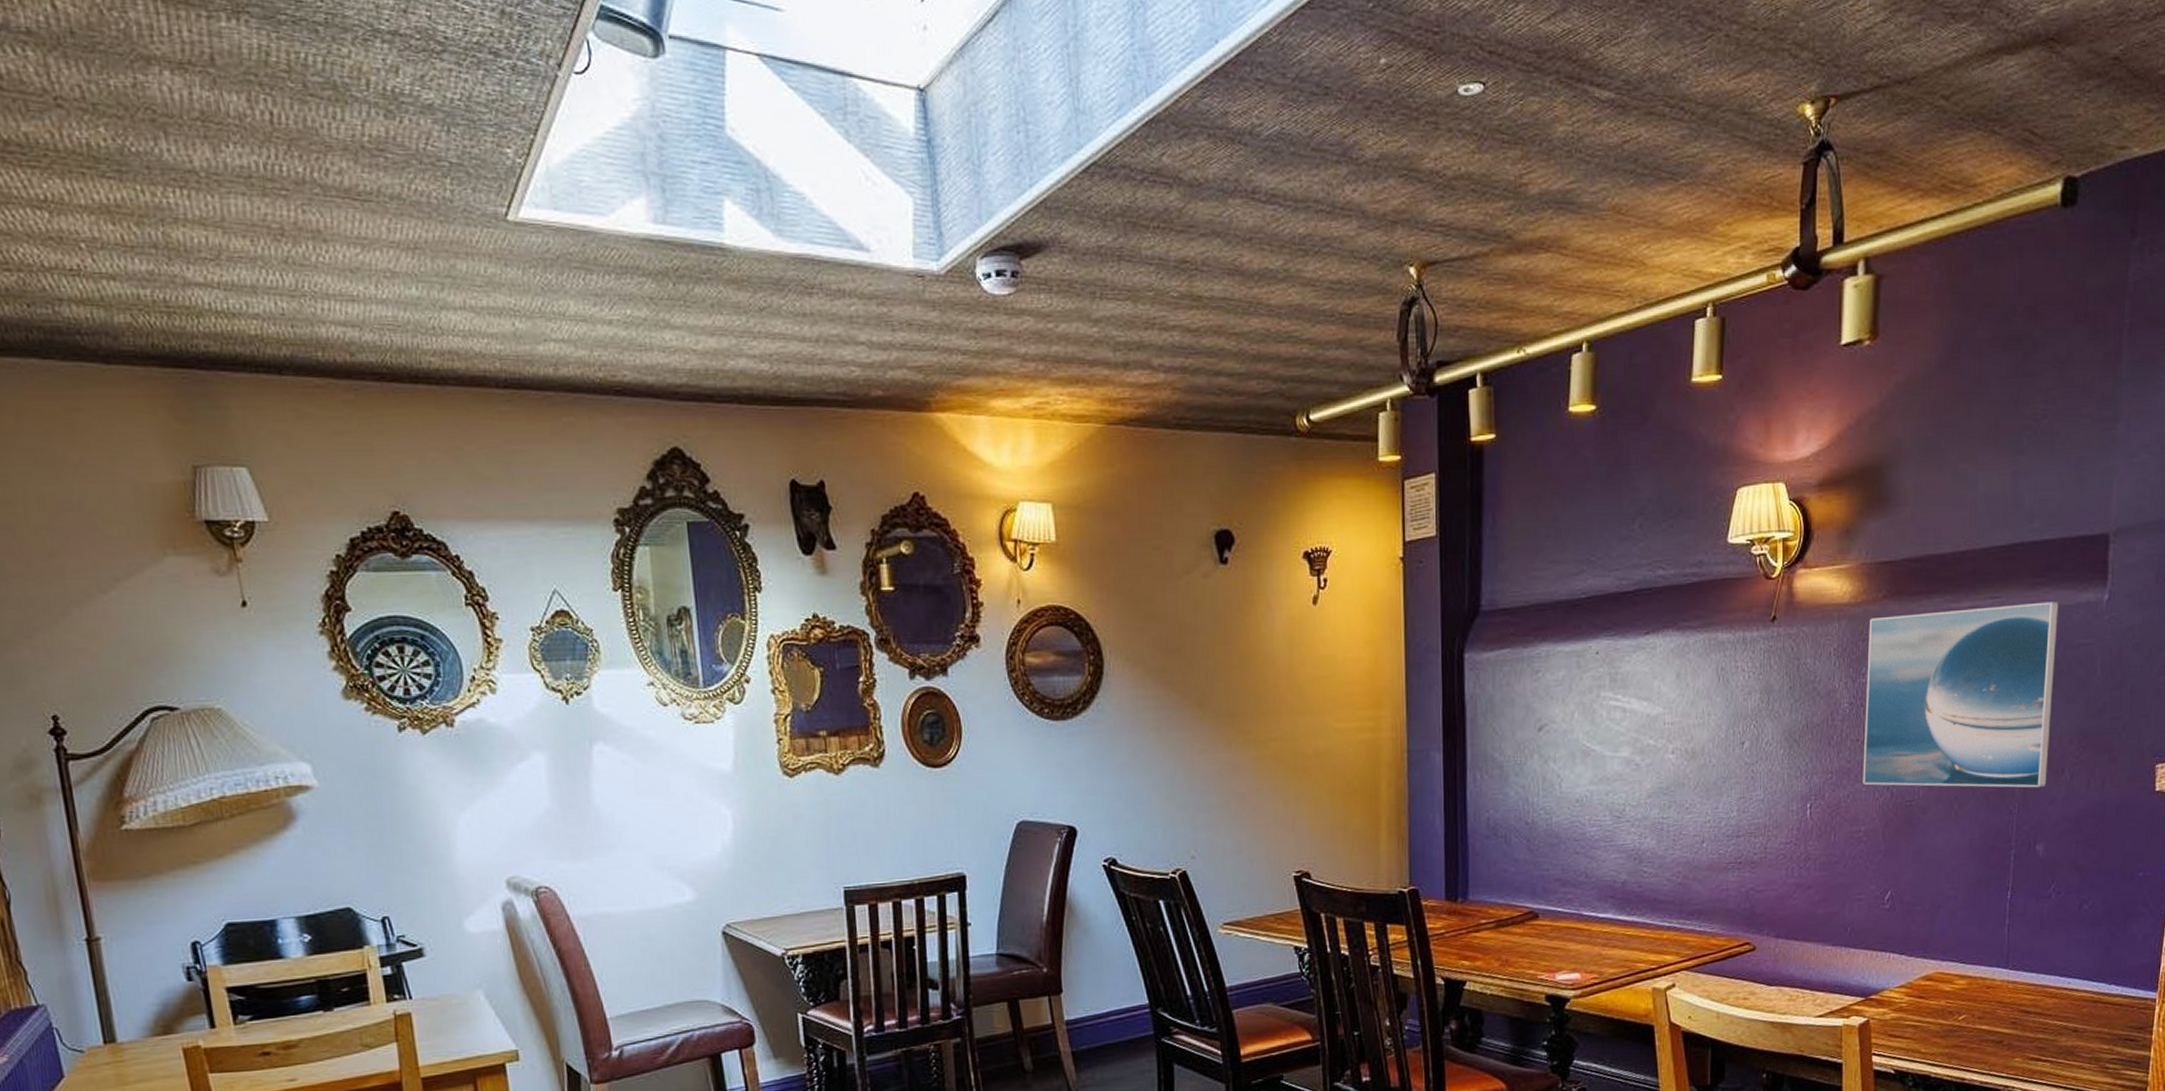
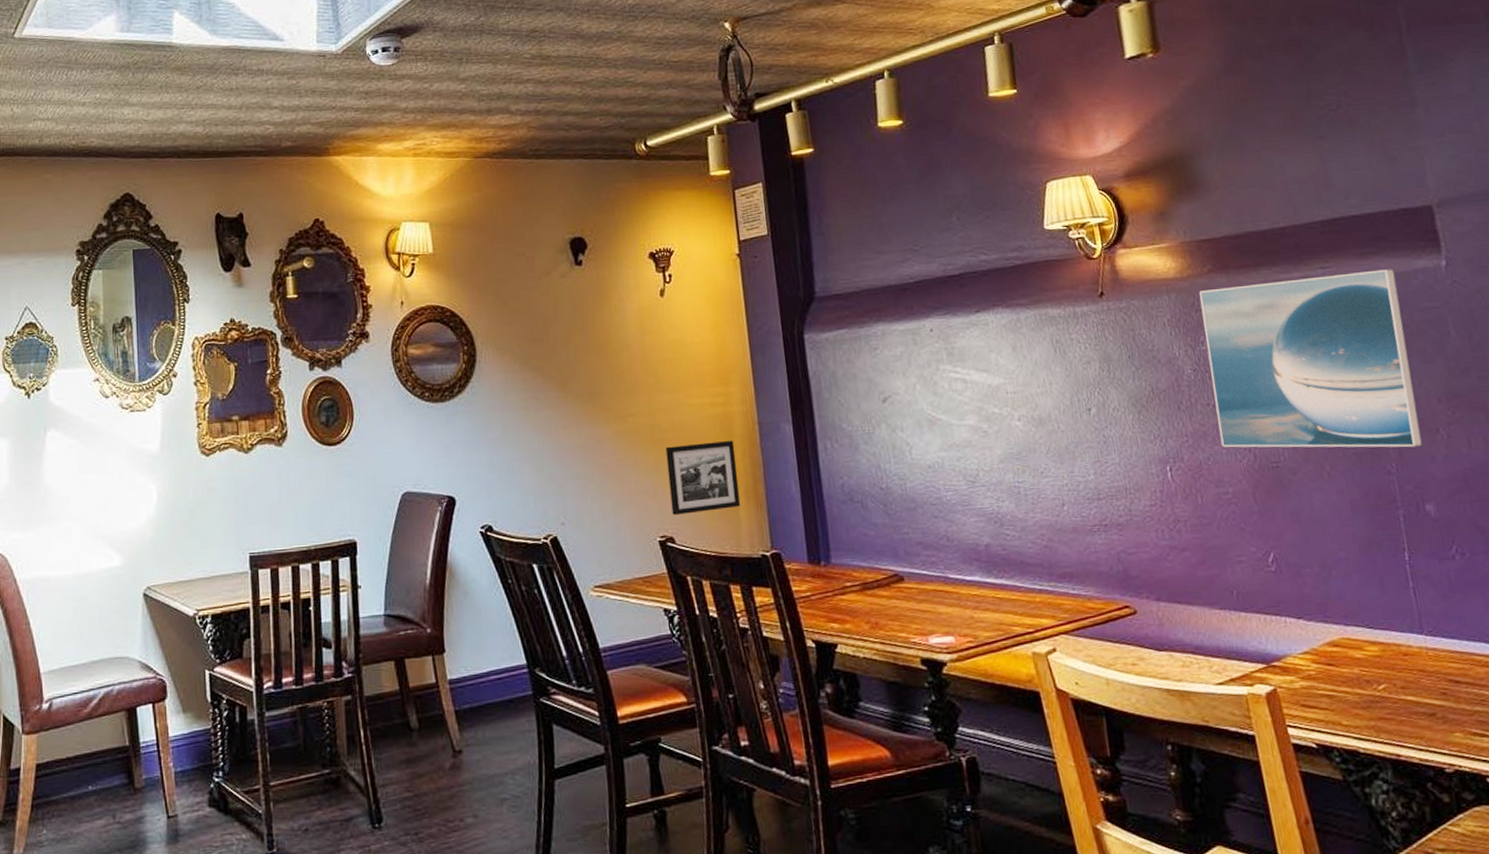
picture frame: none [1307,768,1382,849] -> present [665,440,740,515]

